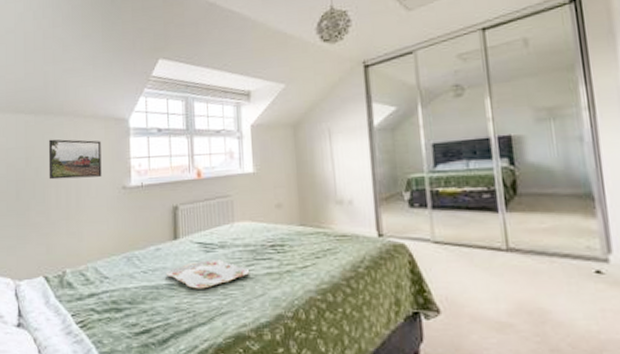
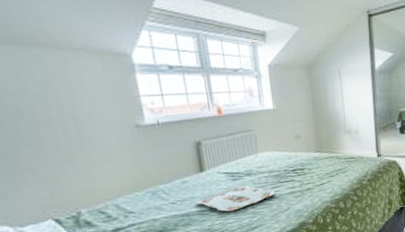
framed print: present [48,139,102,180] -> none [25,74,107,121]

